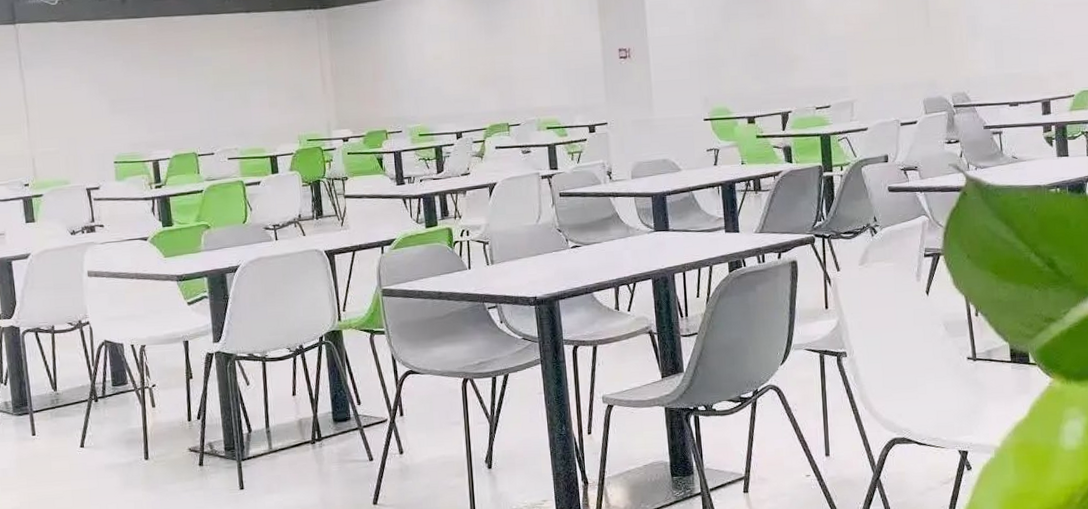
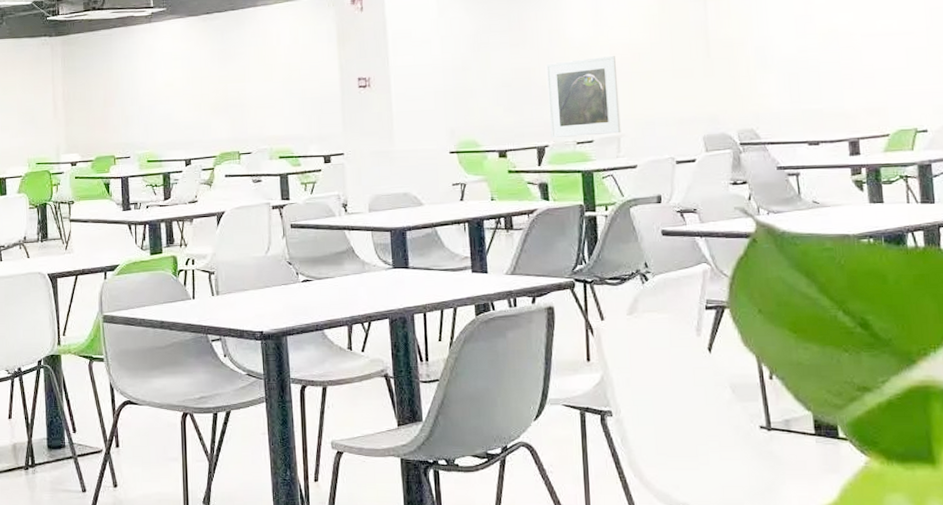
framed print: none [788,25,854,105] -> present [545,55,621,139]

